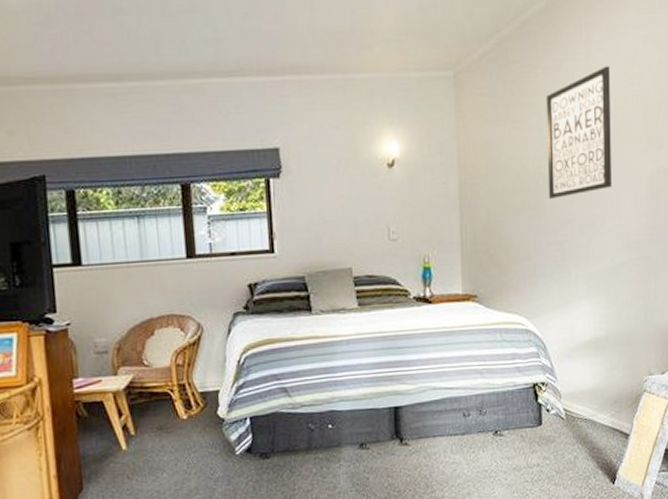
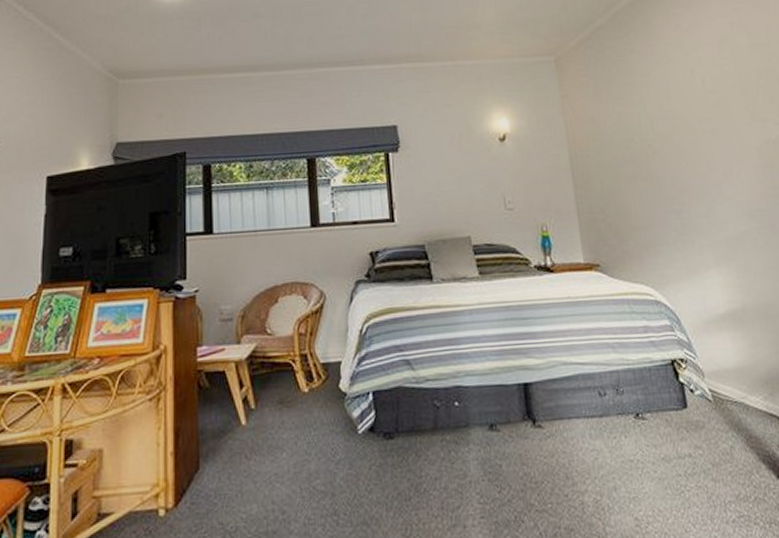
wall art: present [545,66,612,199] -> none [644,49,722,169]

